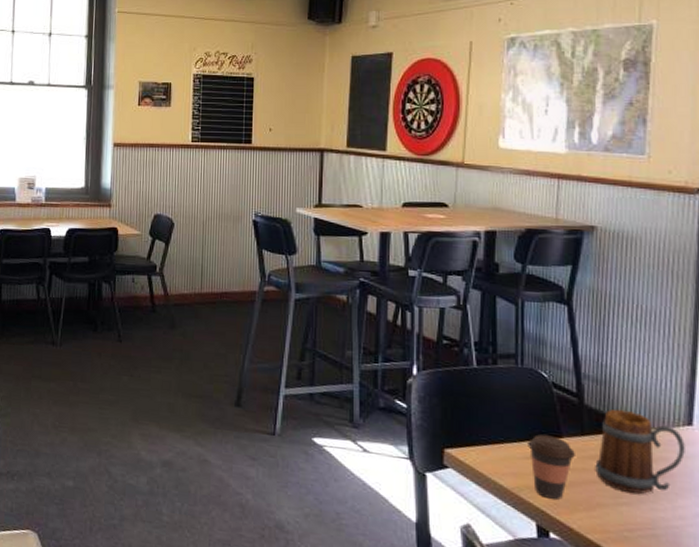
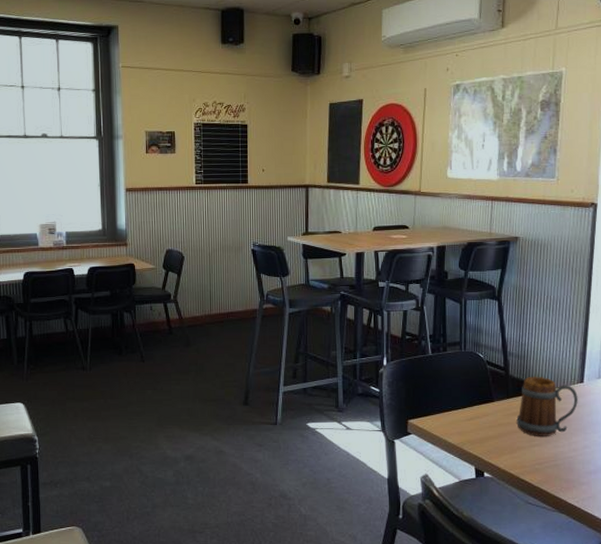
coffee cup: present [528,434,575,500] -> none [469,401,502,448]

